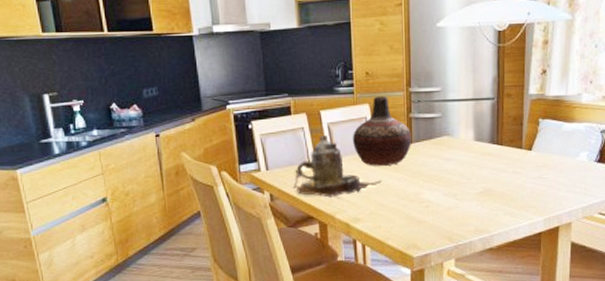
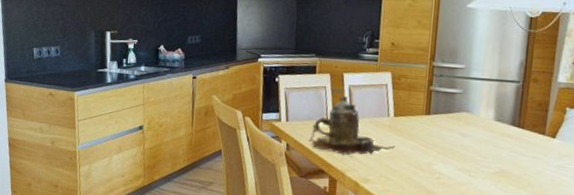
vase: present [352,95,412,166] -> none [370,66,431,133]

